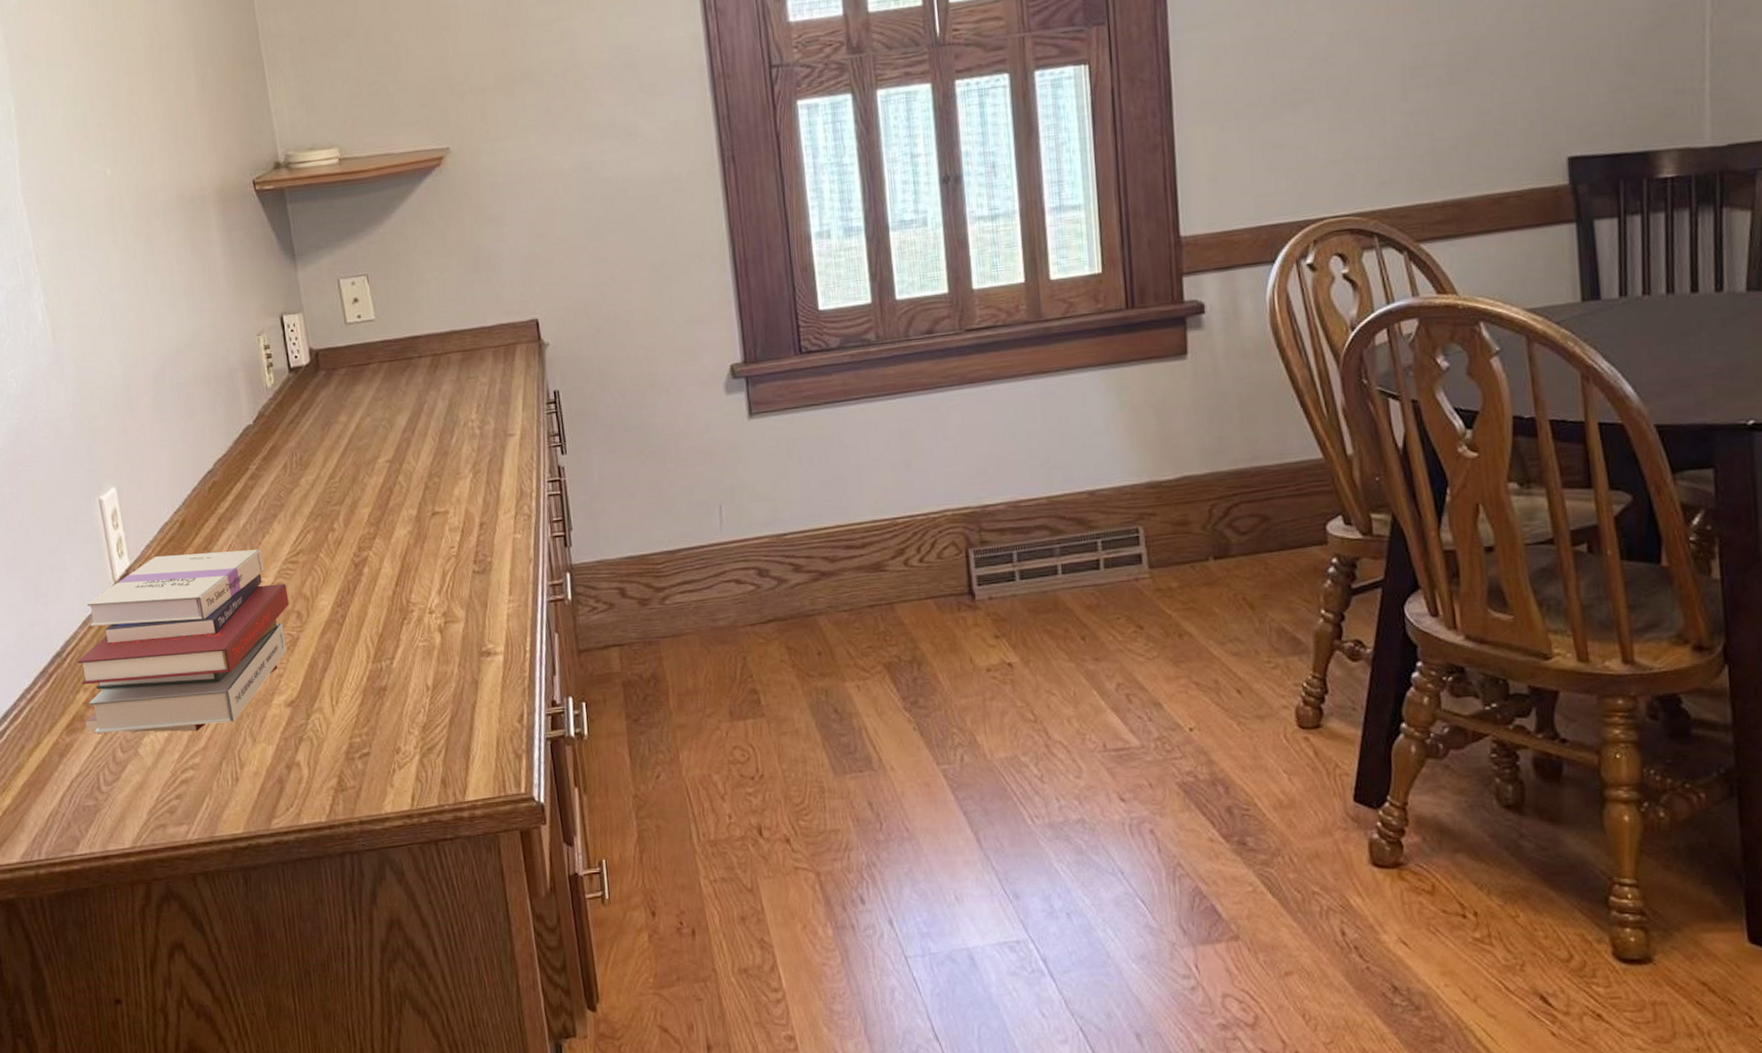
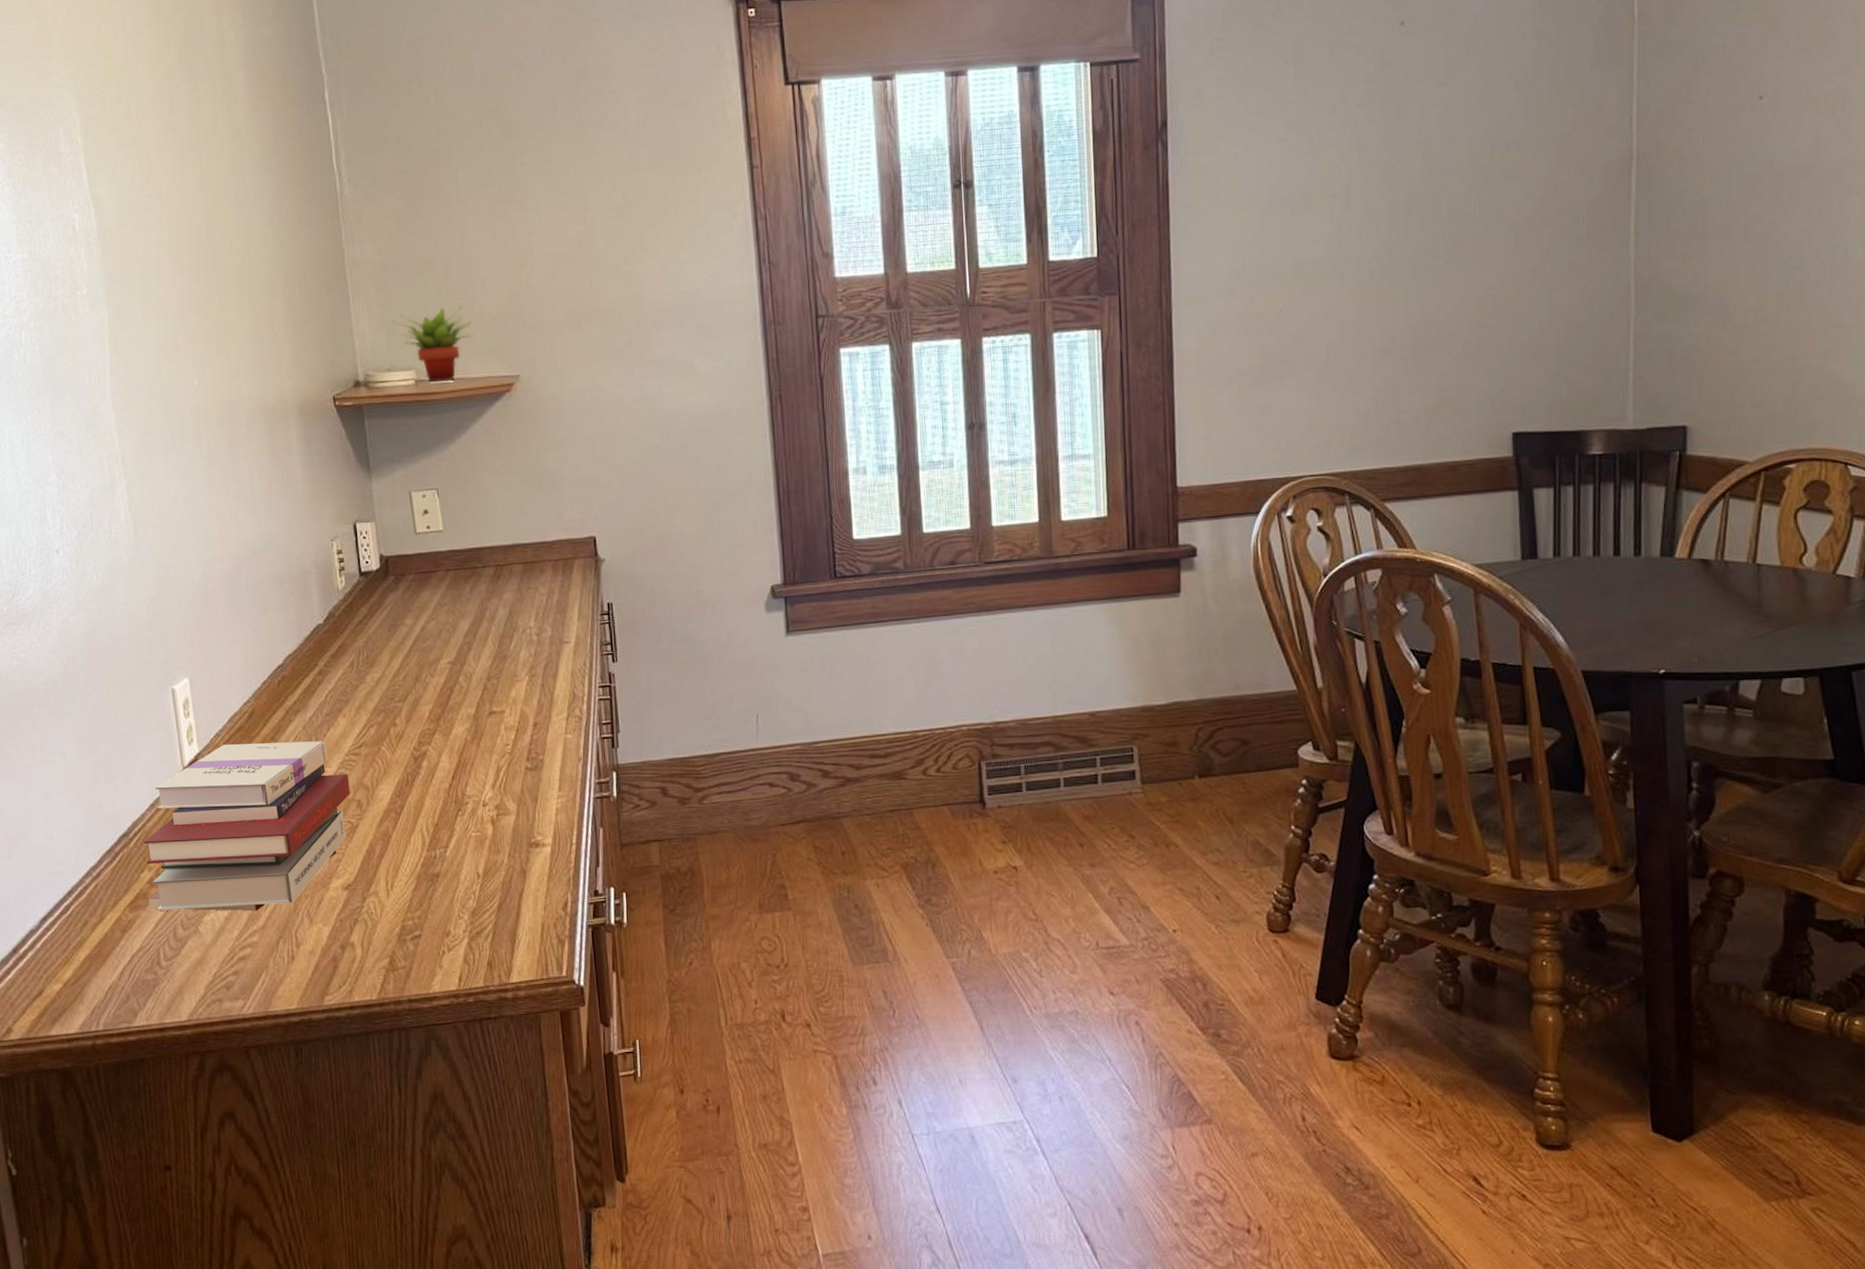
succulent plant: none [311,75,397,160] -> present [392,306,472,382]

